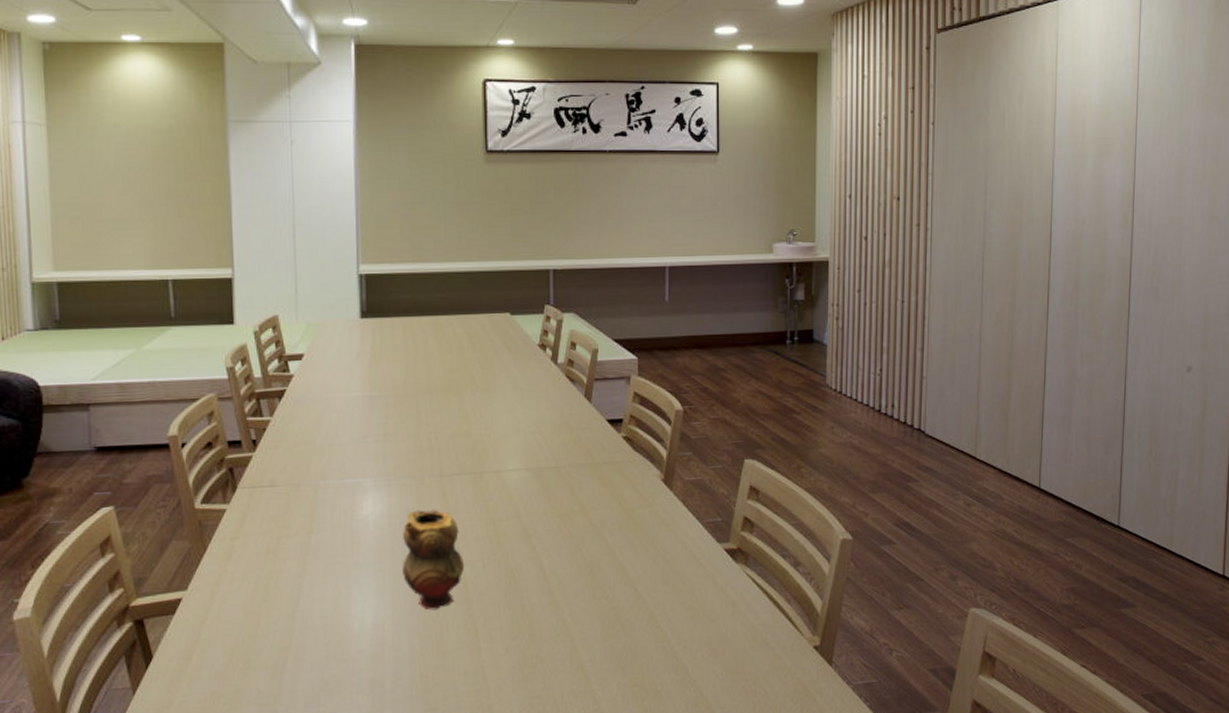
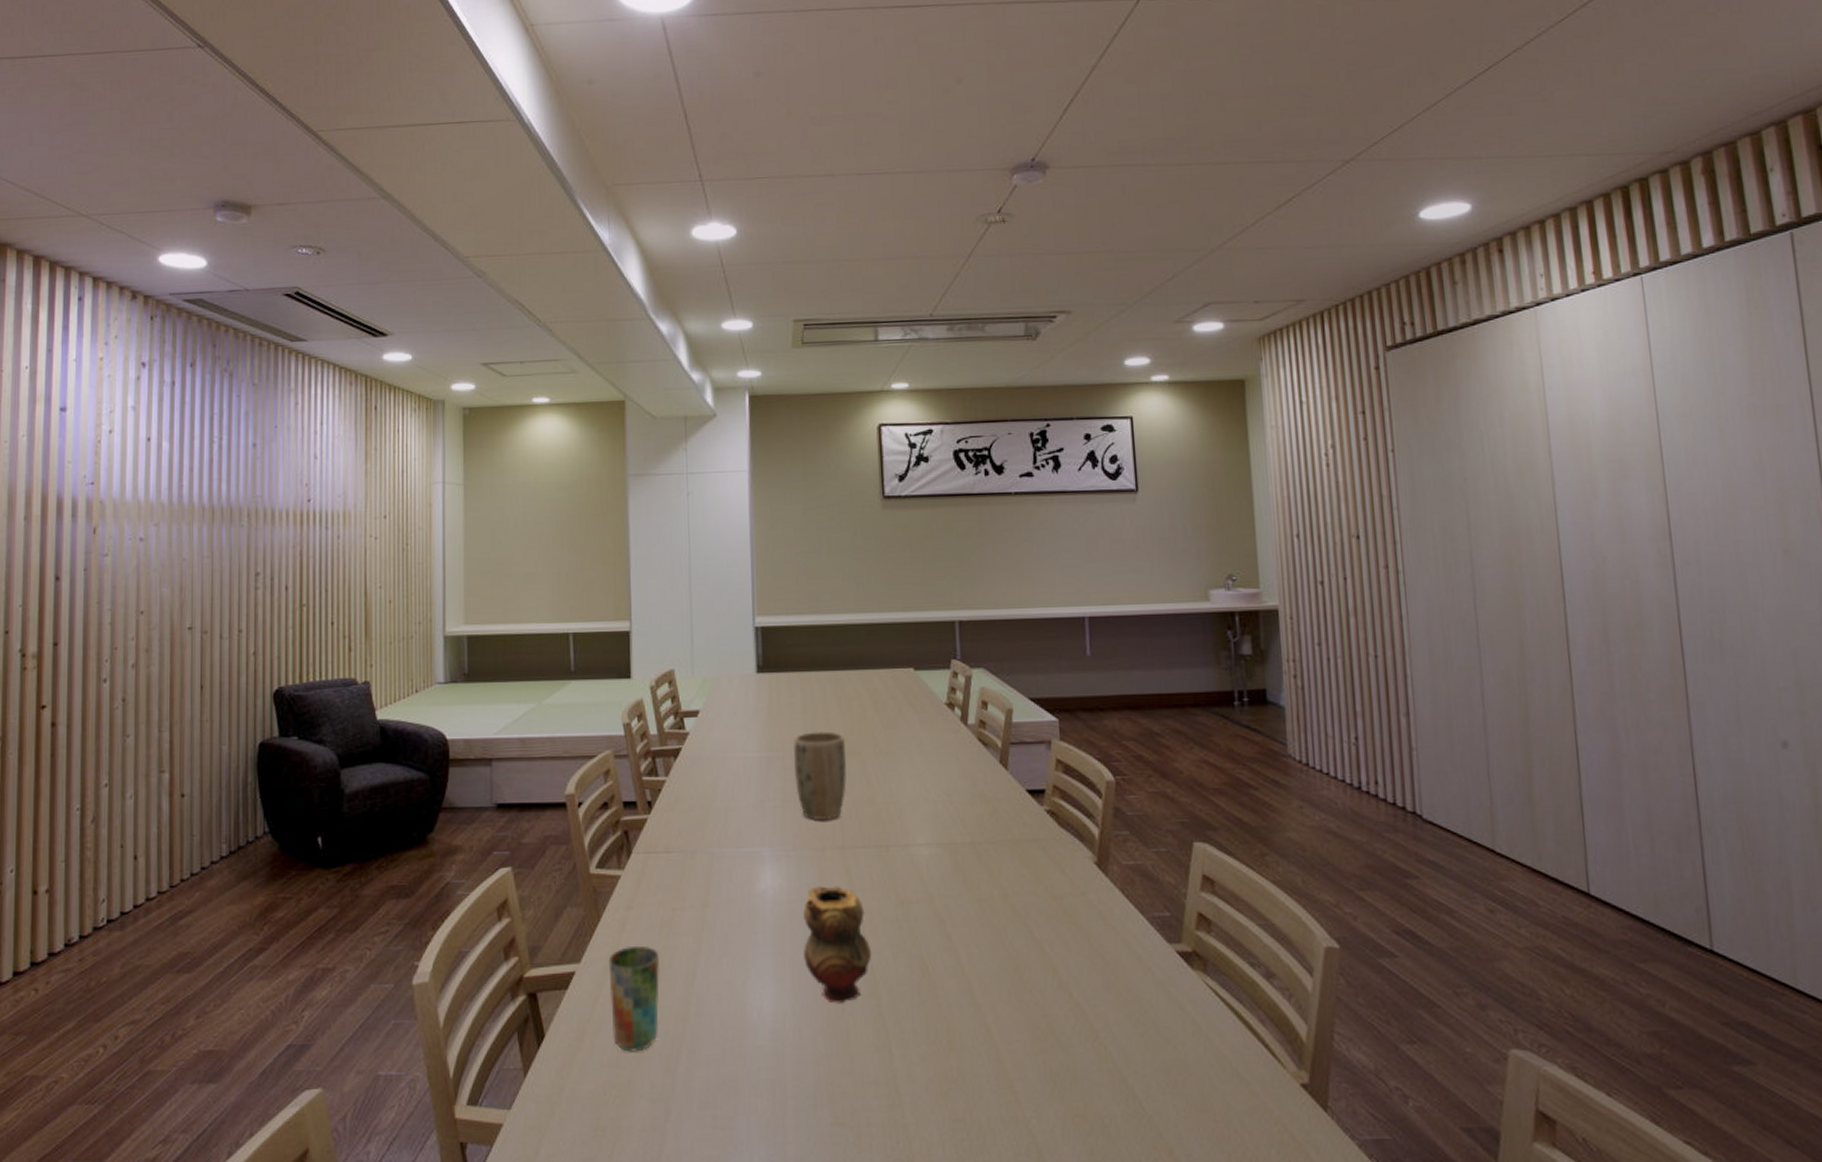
cup: none [215,571,266,665] -> present [608,945,660,1052]
plant pot: none [395,371,445,453] -> present [792,731,847,821]

